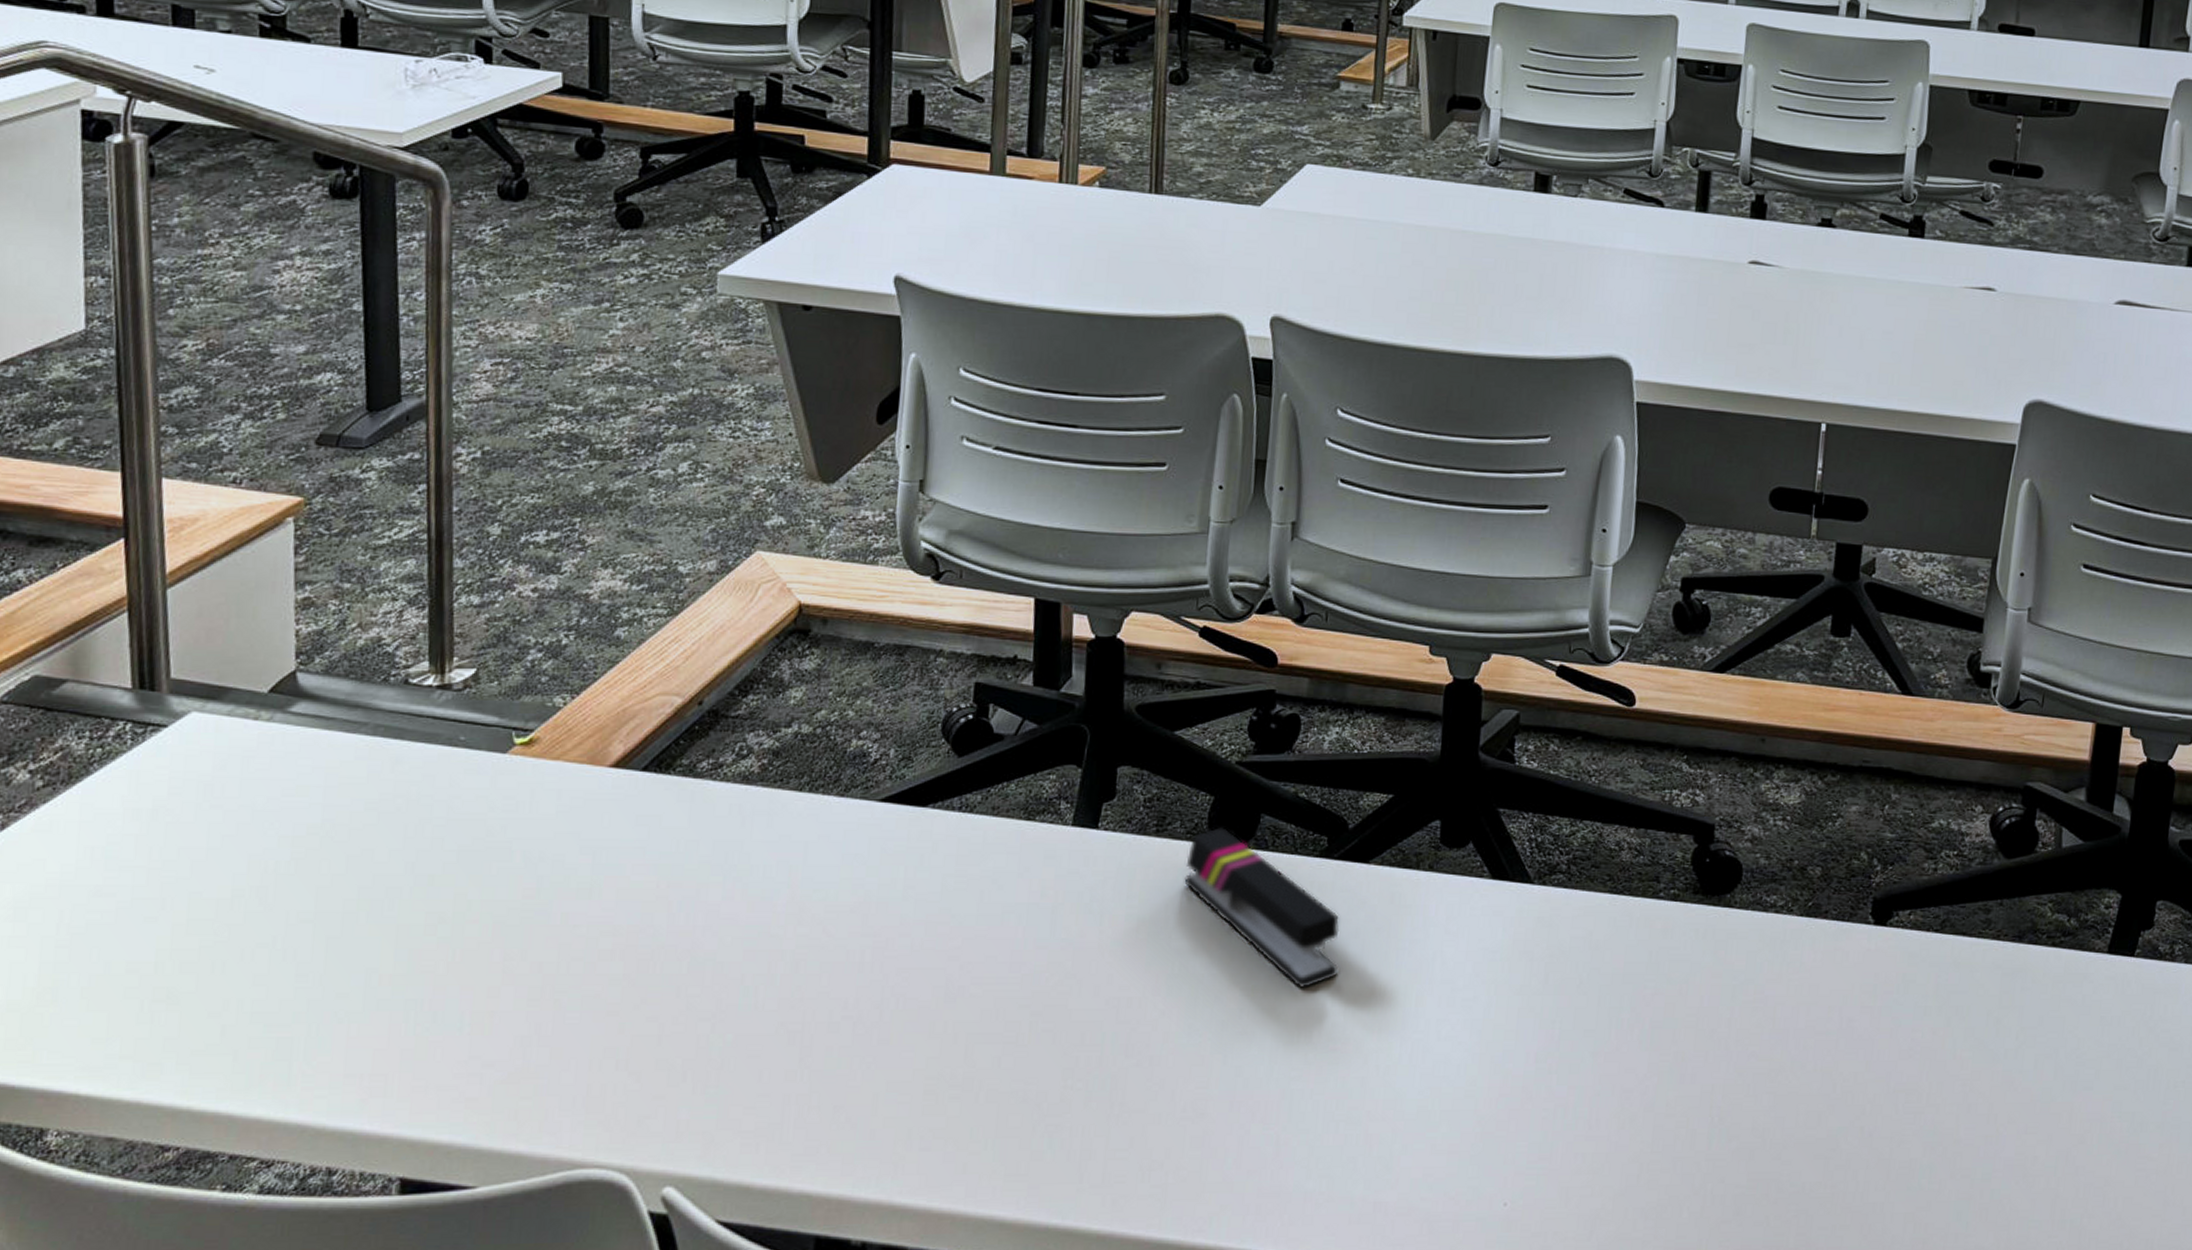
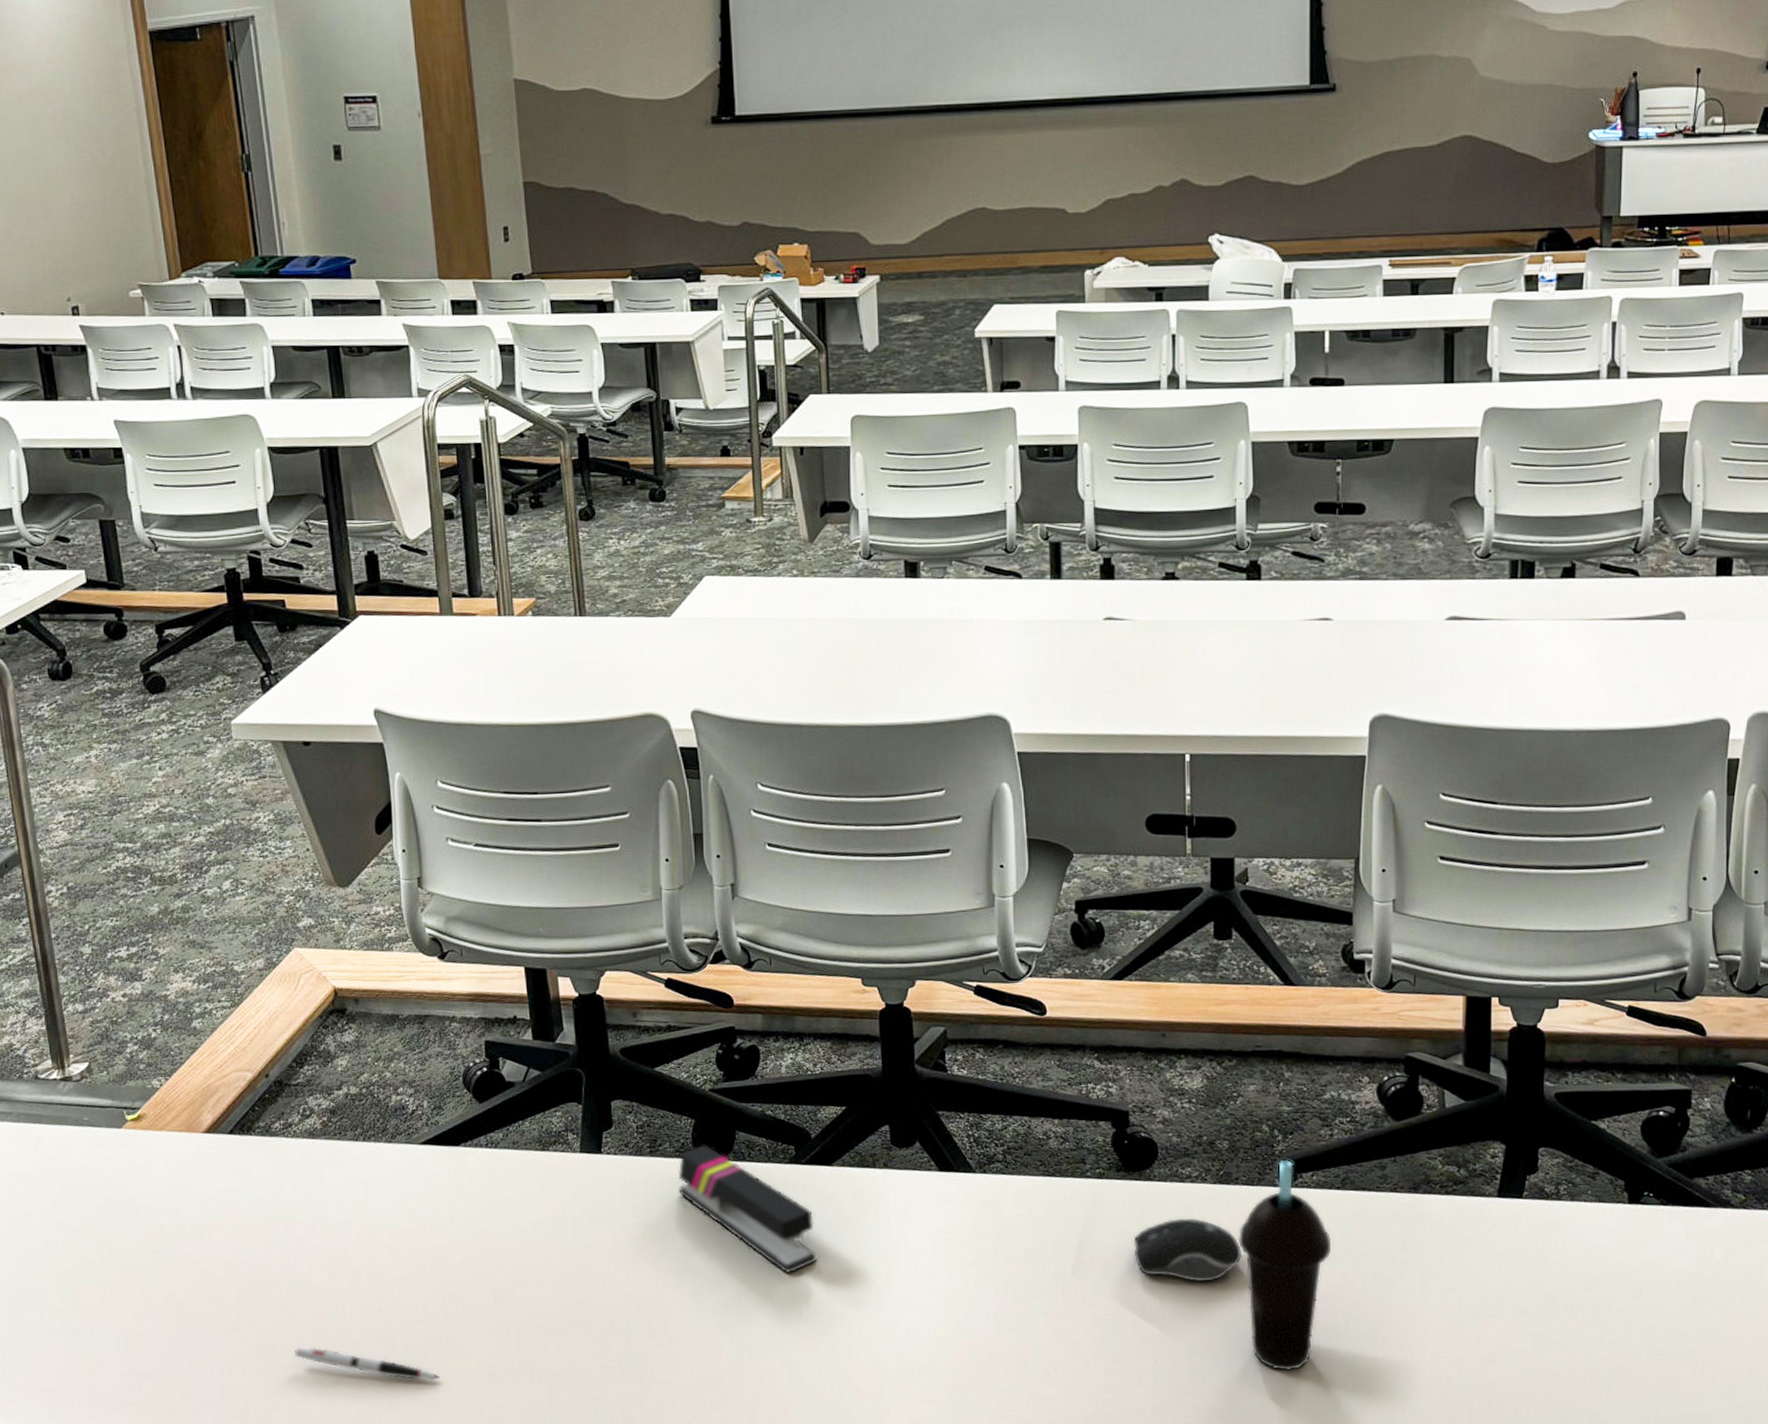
pen: none [684,1040,865,1092] -> present [294,1347,441,1381]
computer mouse: none [1701,954,1824,1030] -> present [1133,1217,1243,1283]
cup: none [1820,893,1924,1139] -> present [1238,1159,1332,1370]

